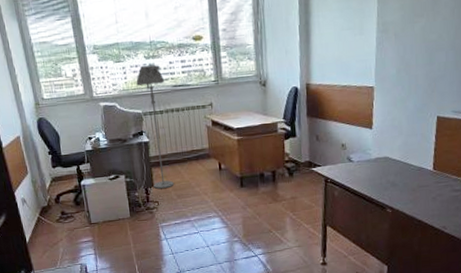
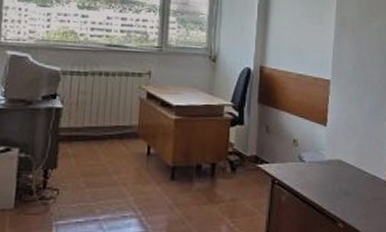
floor lamp: present [136,64,174,189] -> none [56,15,98,173]

